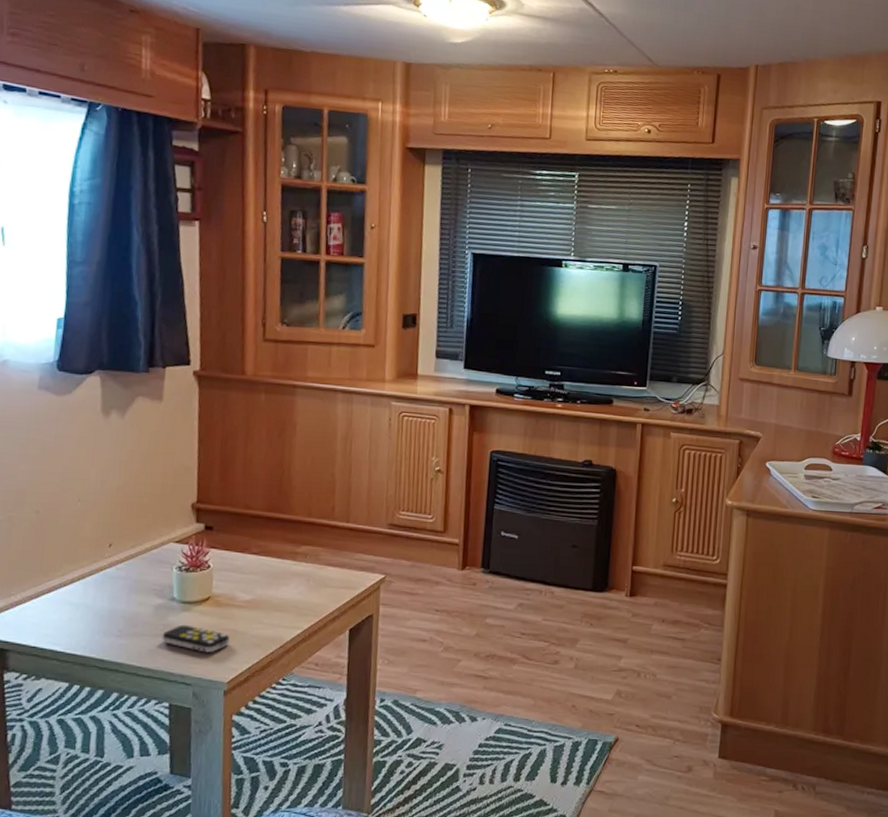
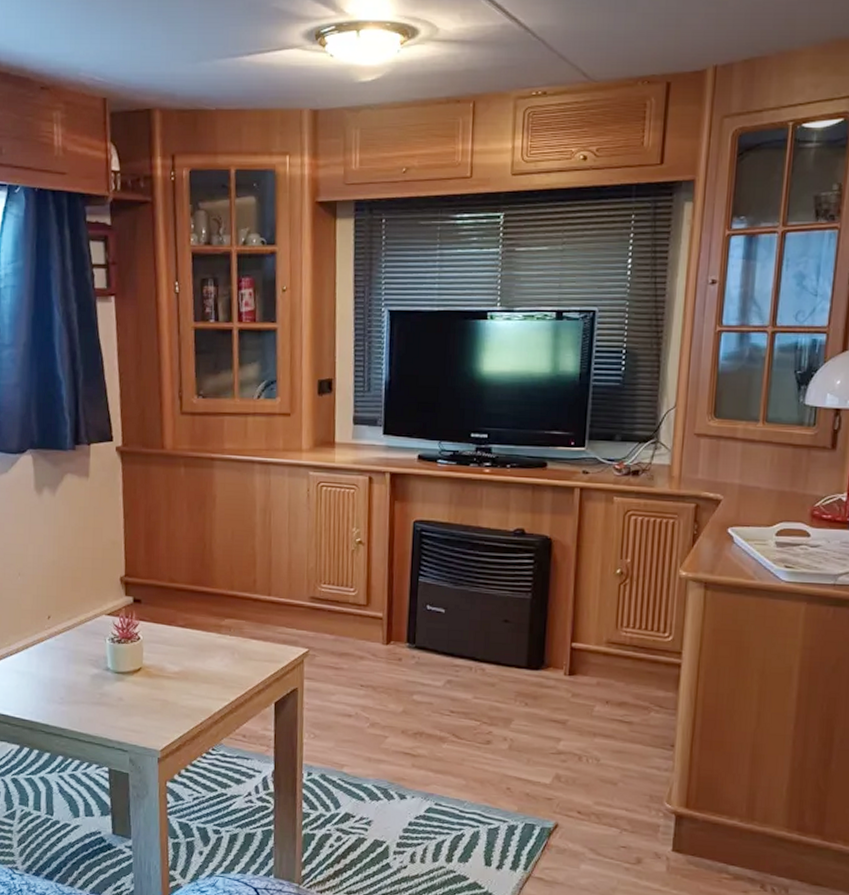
remote control: present [161,624,230,653] -> none [99,694,161,722]

